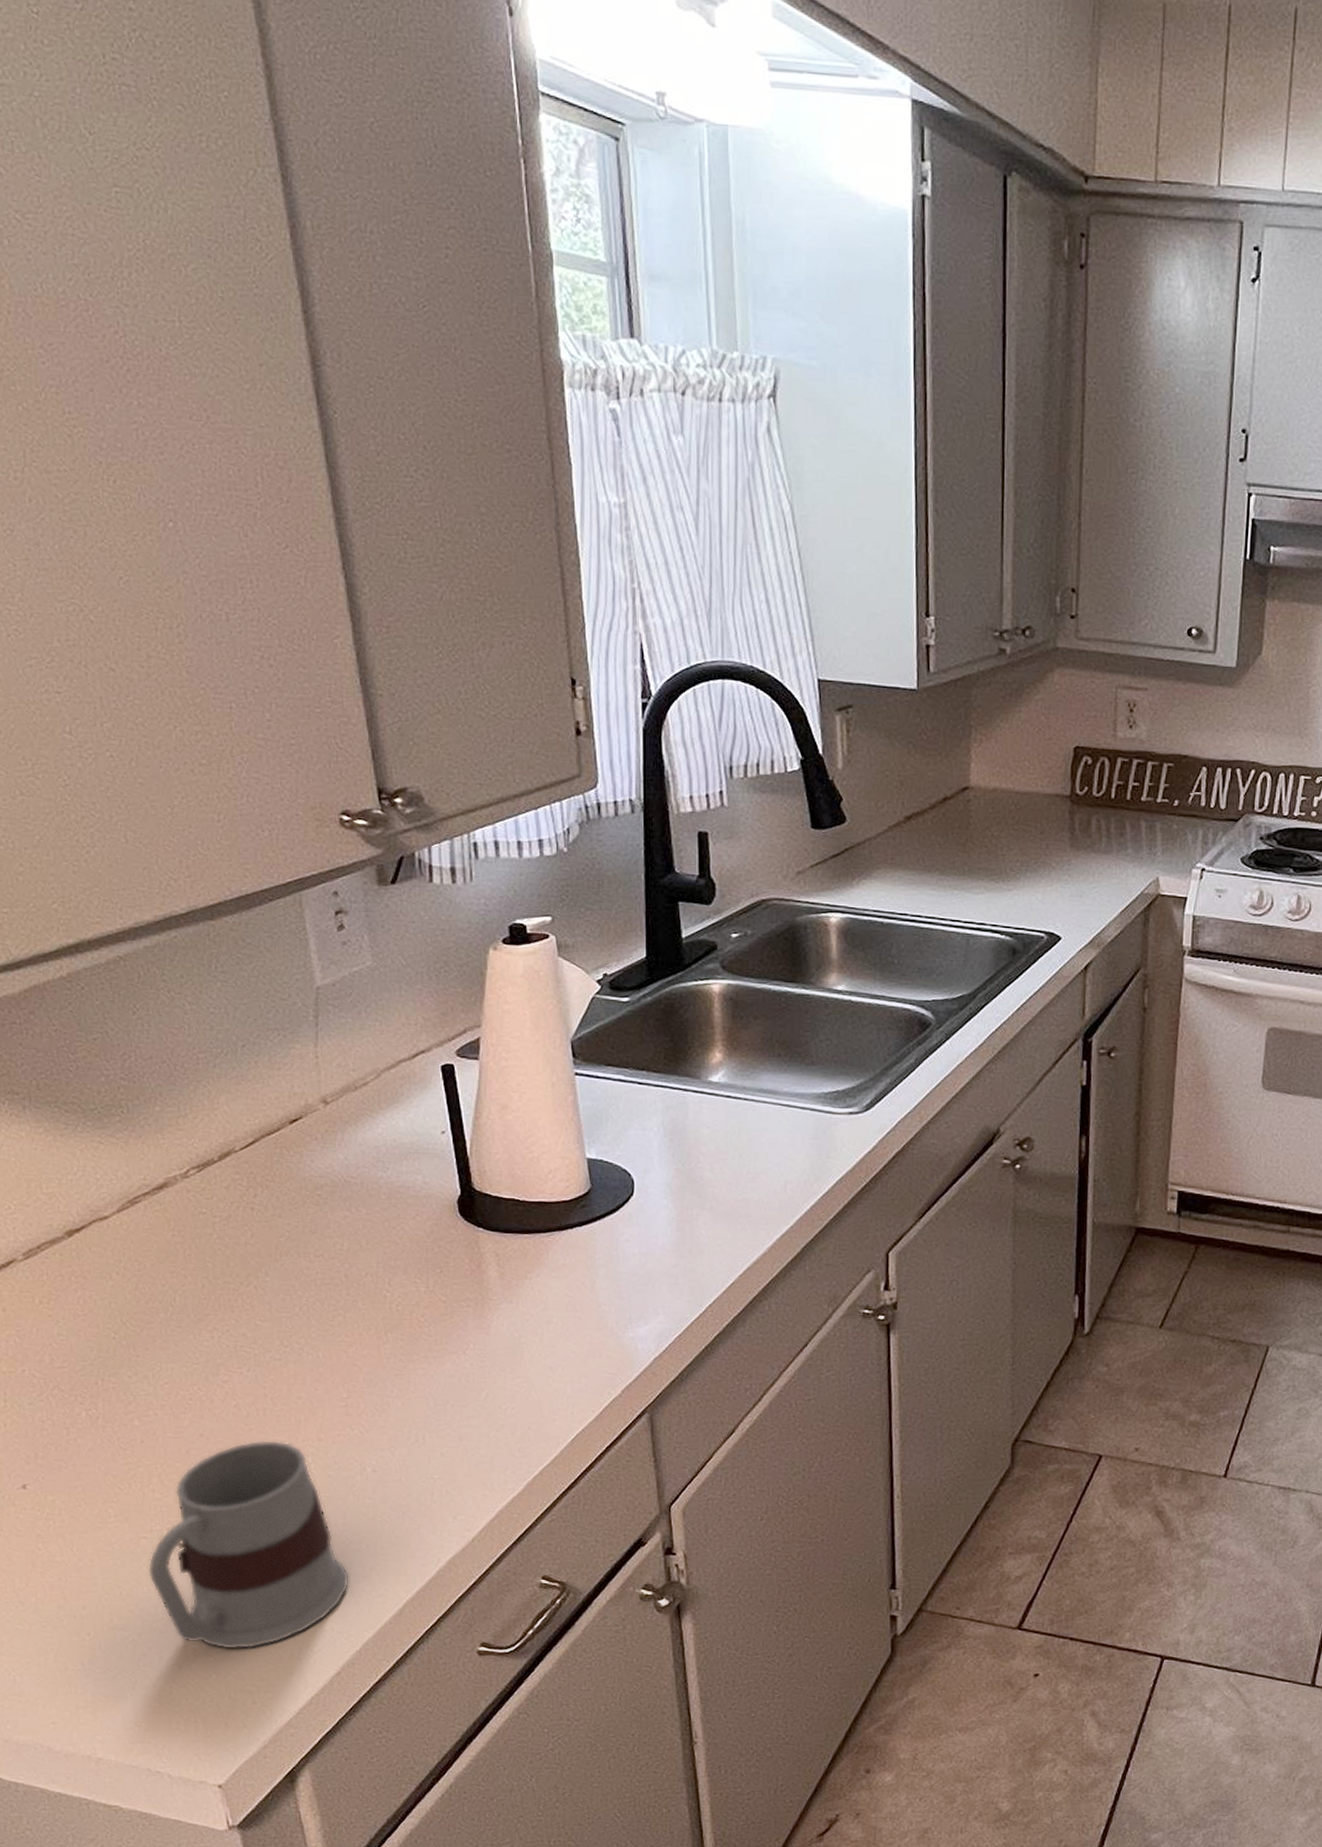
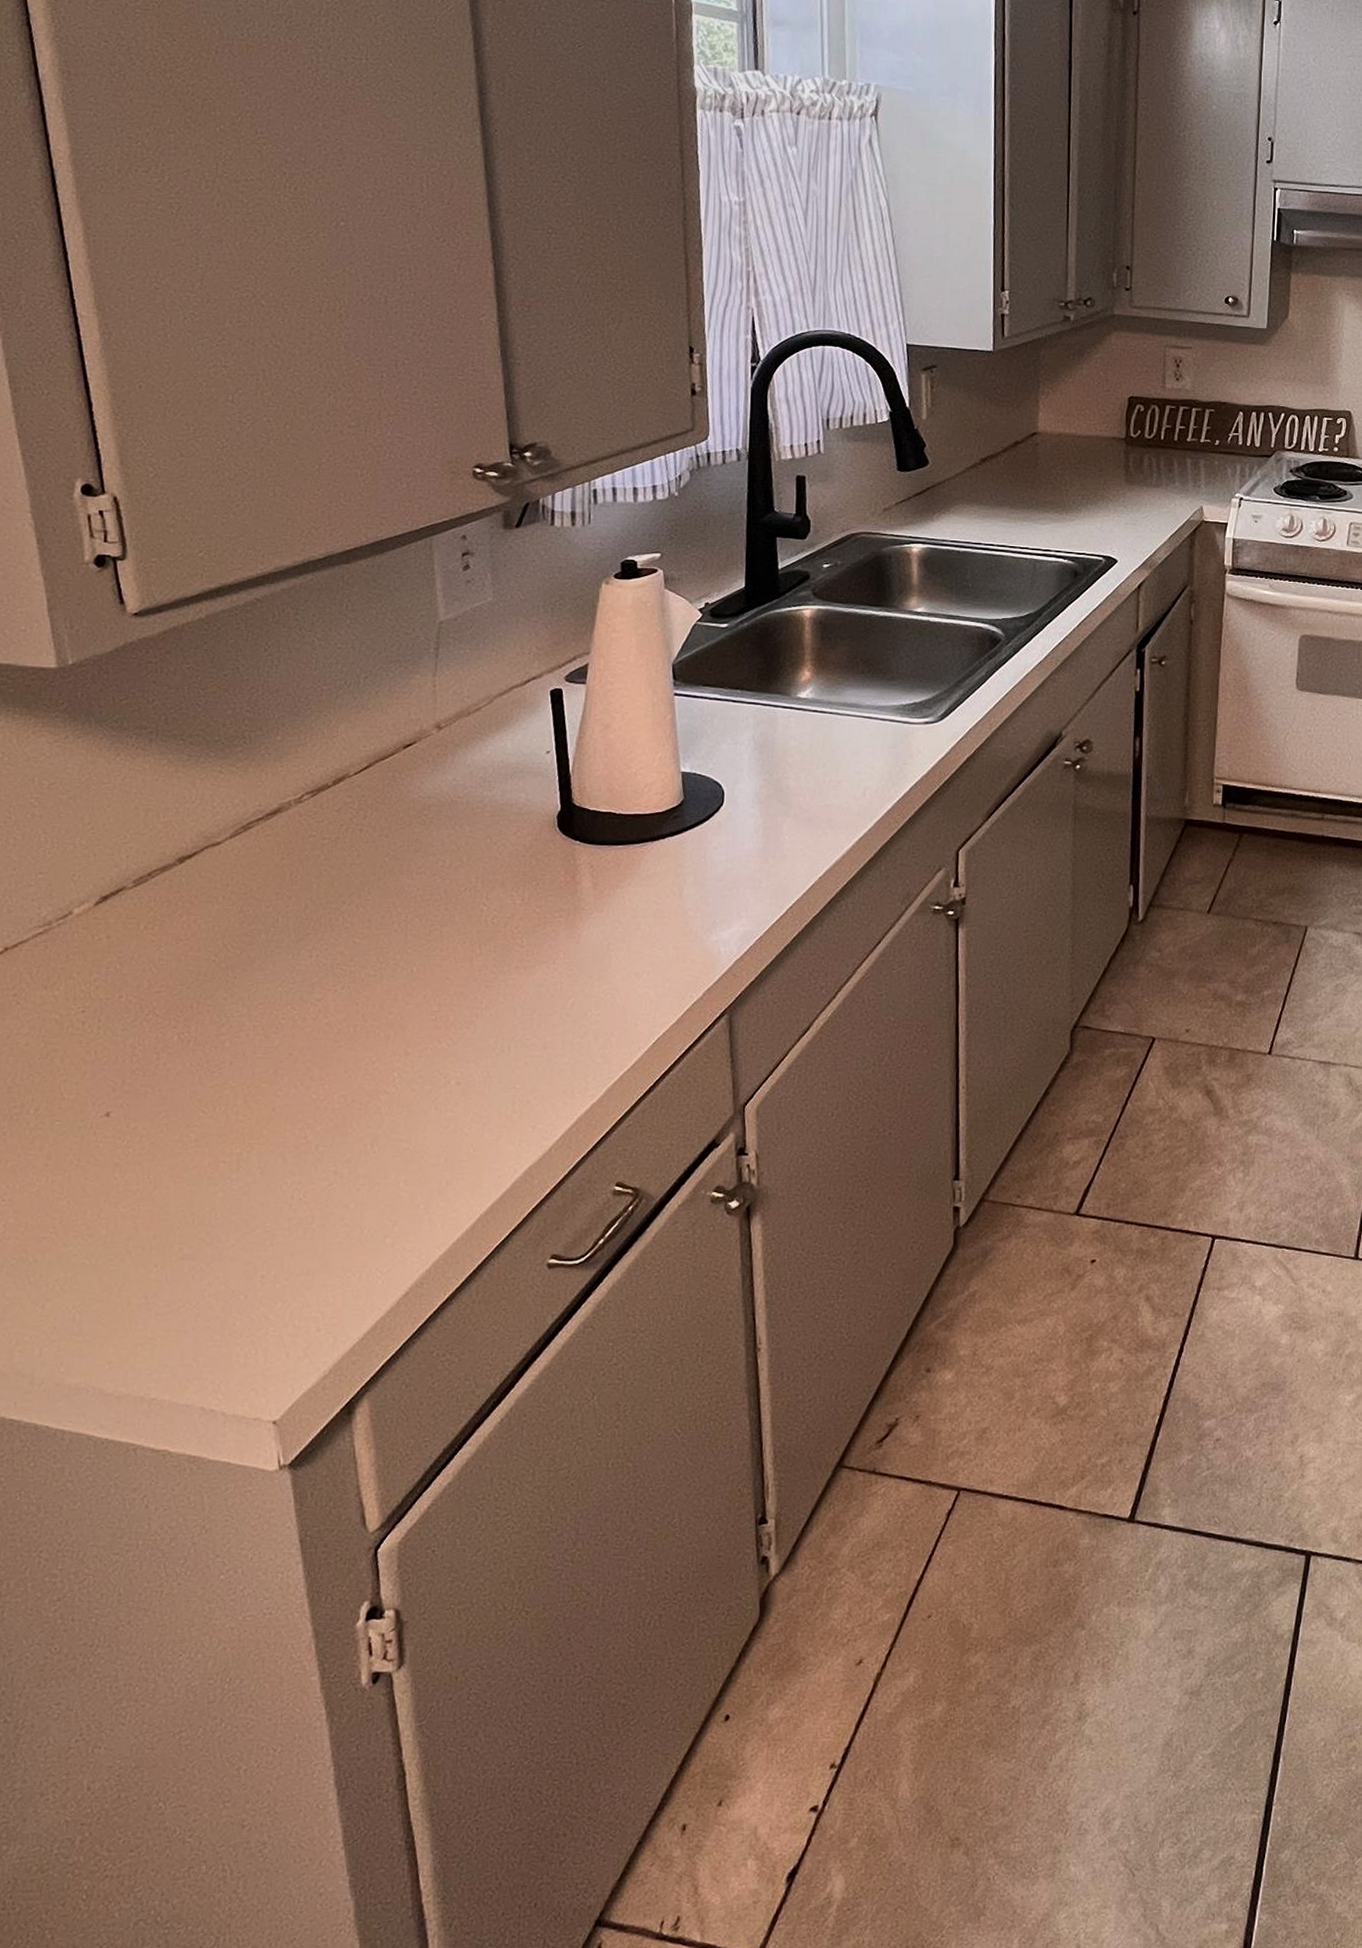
mug: present [147,1440,350,1649] -> none [223,1056,425,1274]

